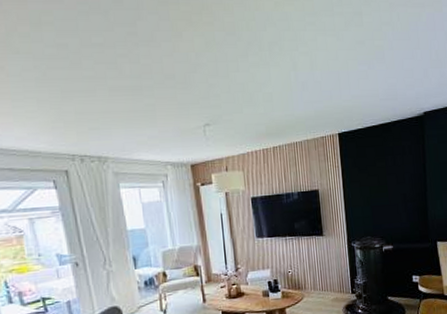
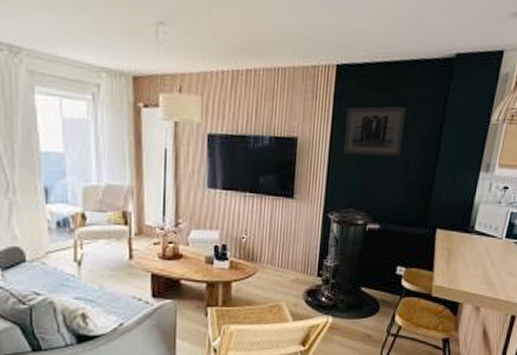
wall art: none [351,156,398,196] -> present [343,106,406,157]

